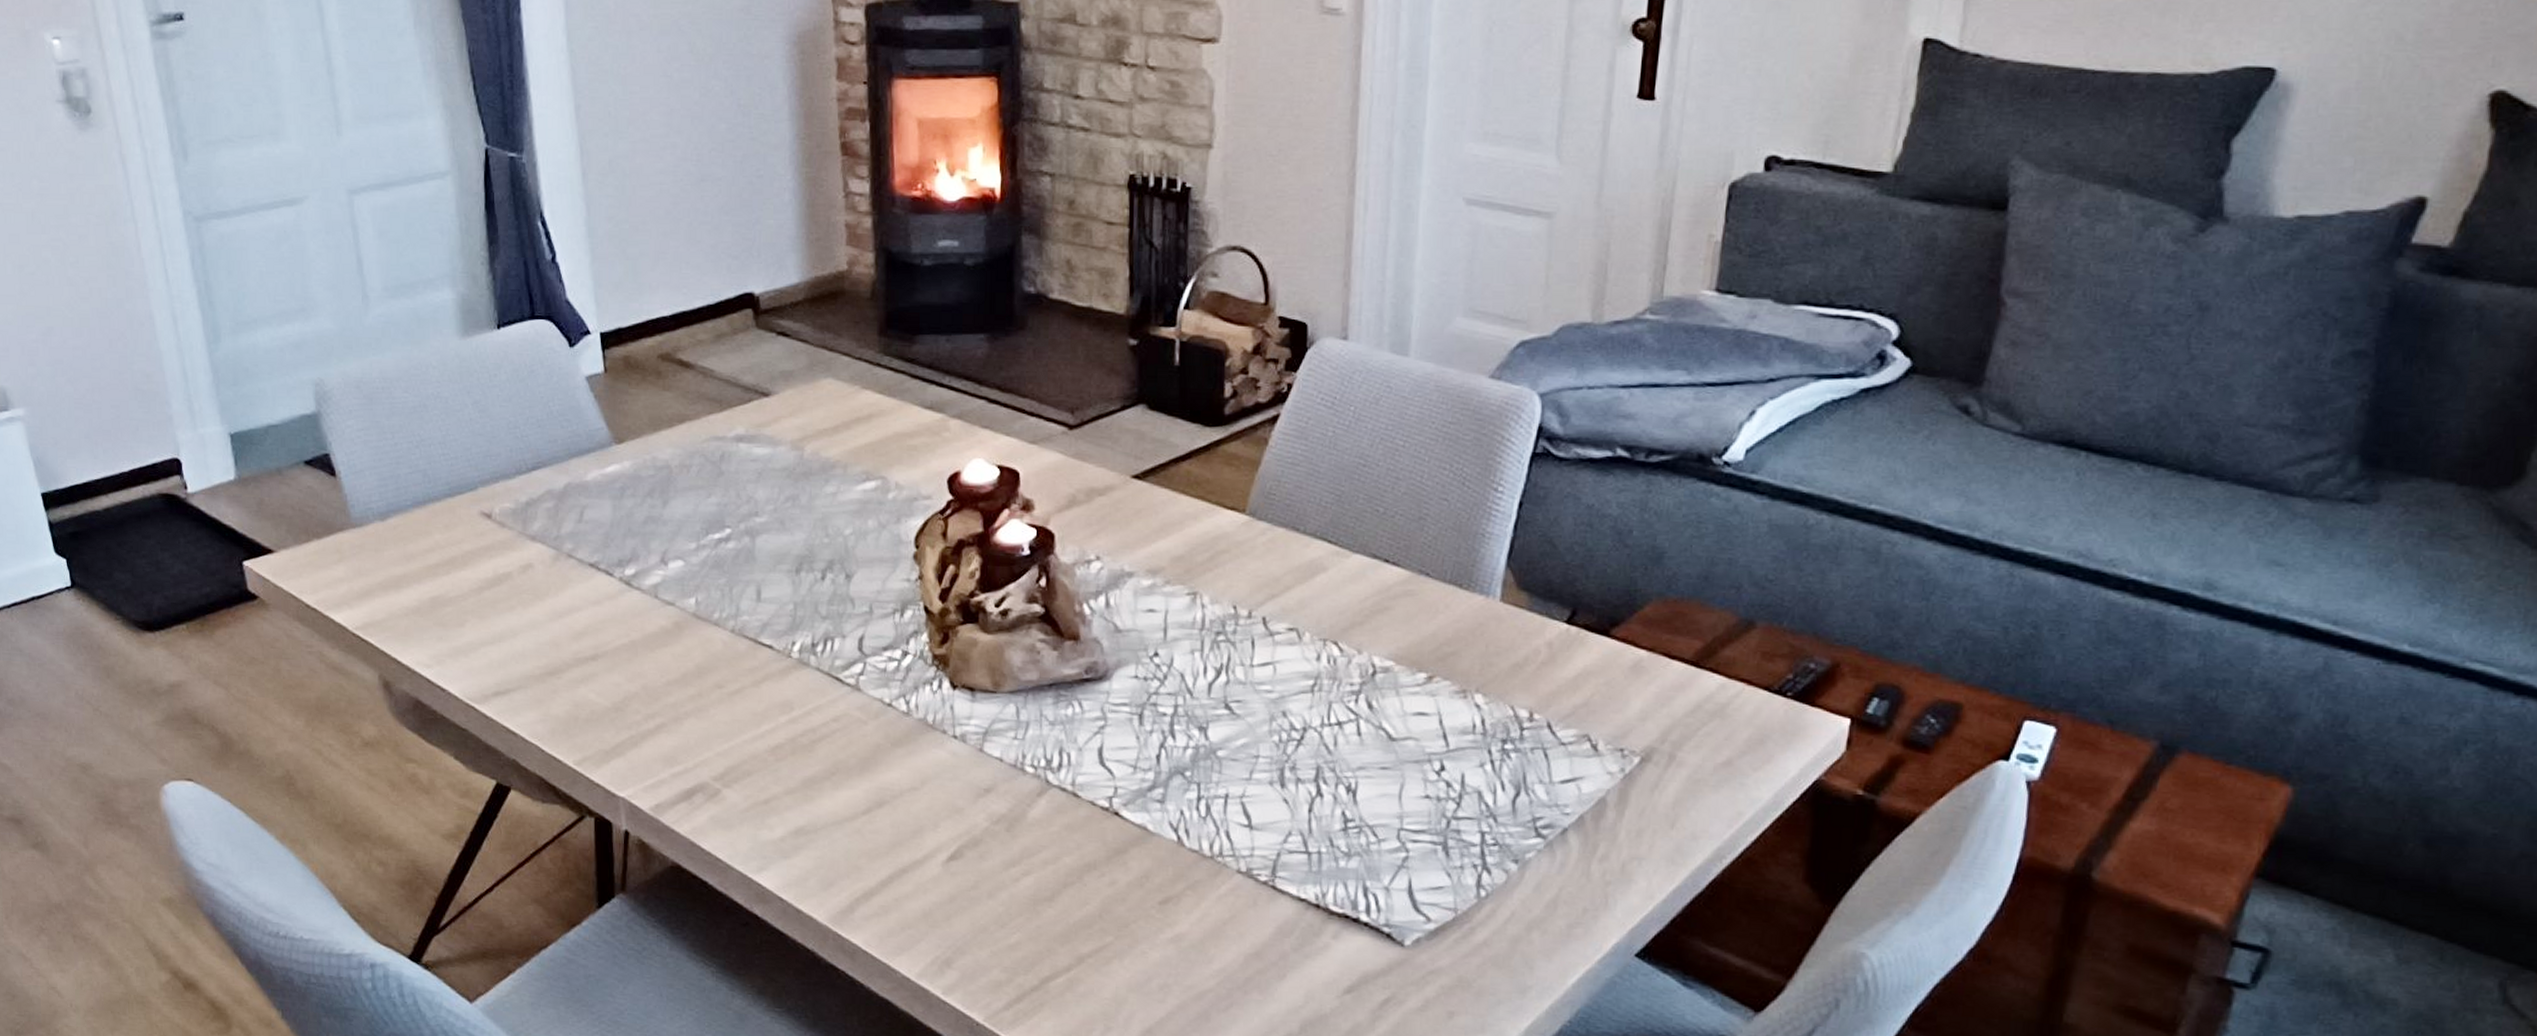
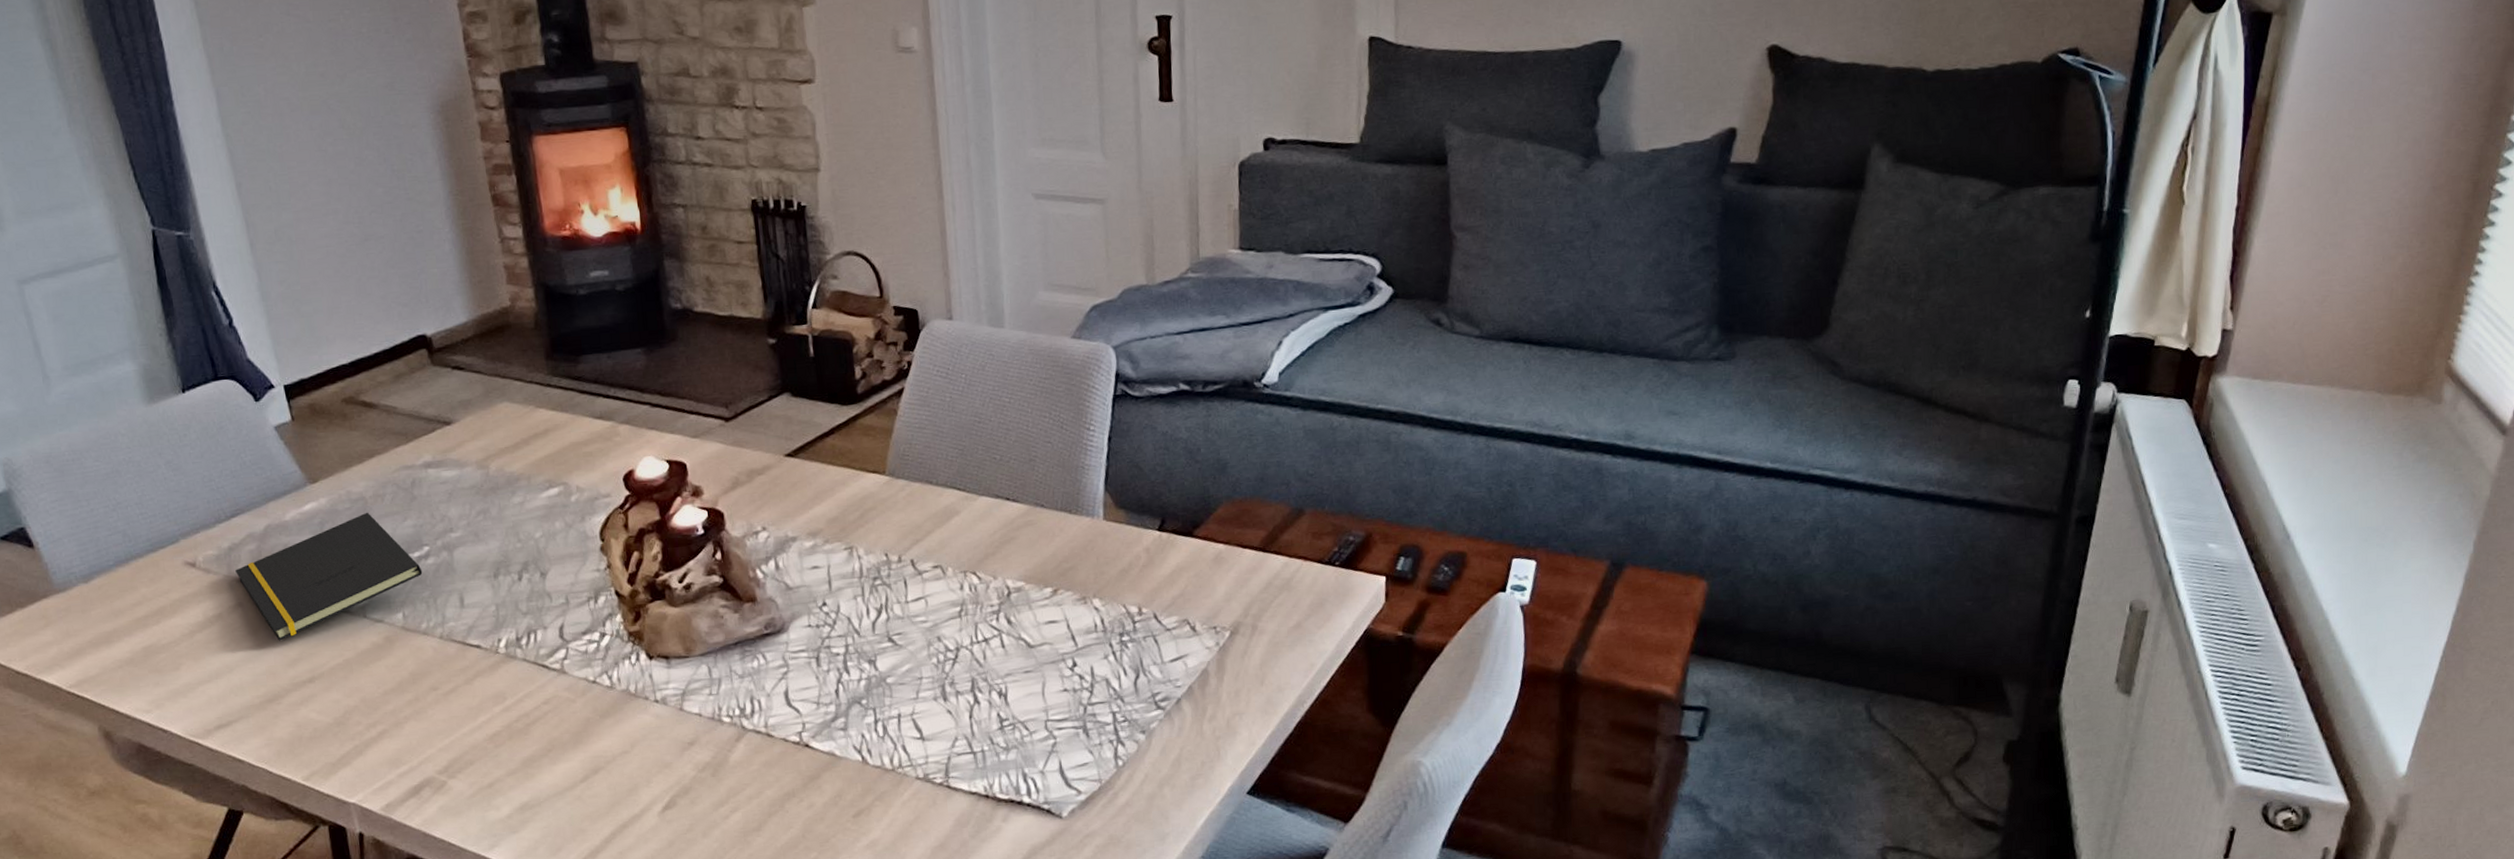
notepad: none [530,482,721,611] -> present [235,512,423,641]

